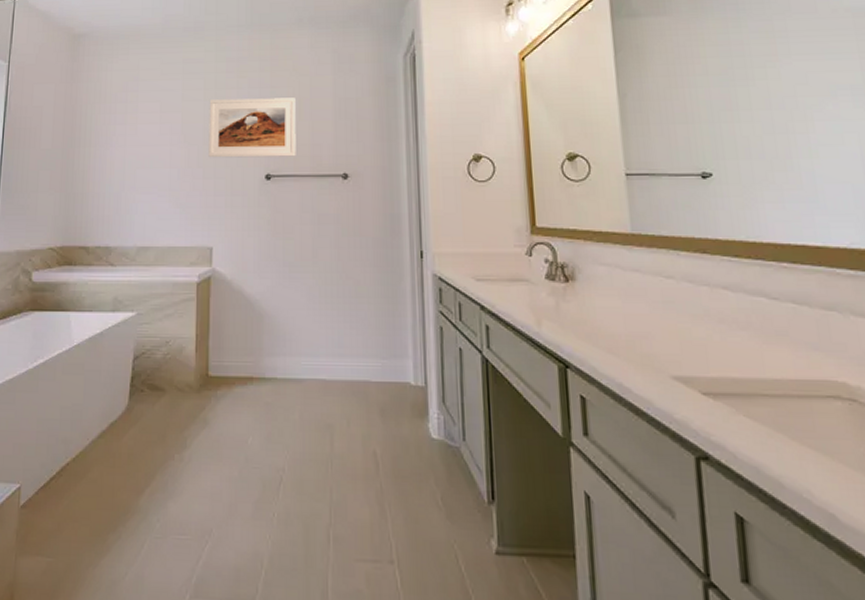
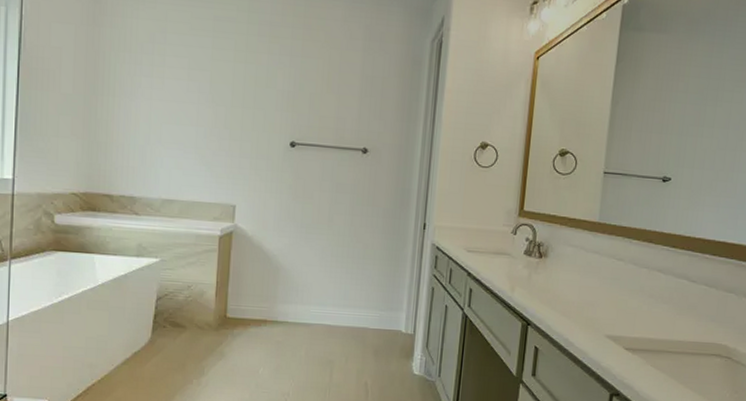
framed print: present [208,97,296,158] -> none [236,62,325,128]

